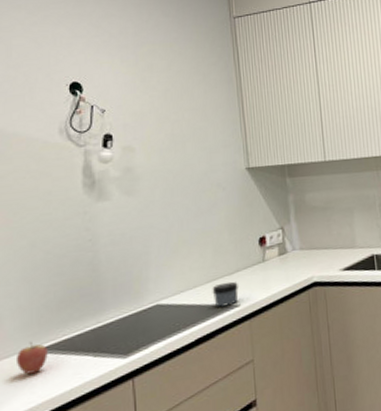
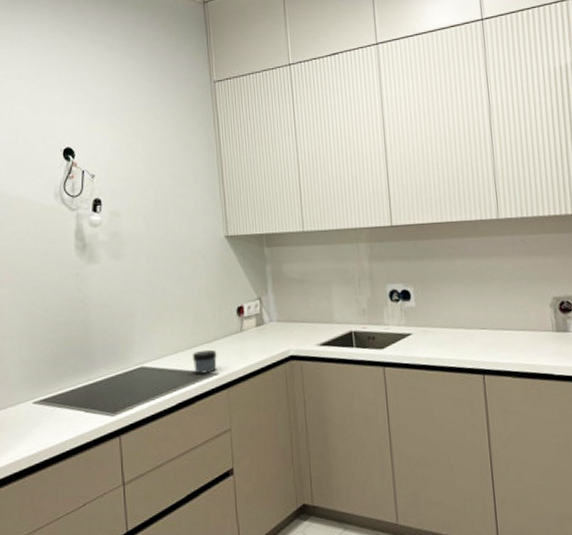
fruit: present [15,341,48,375] -> none [19,393,46,423]

